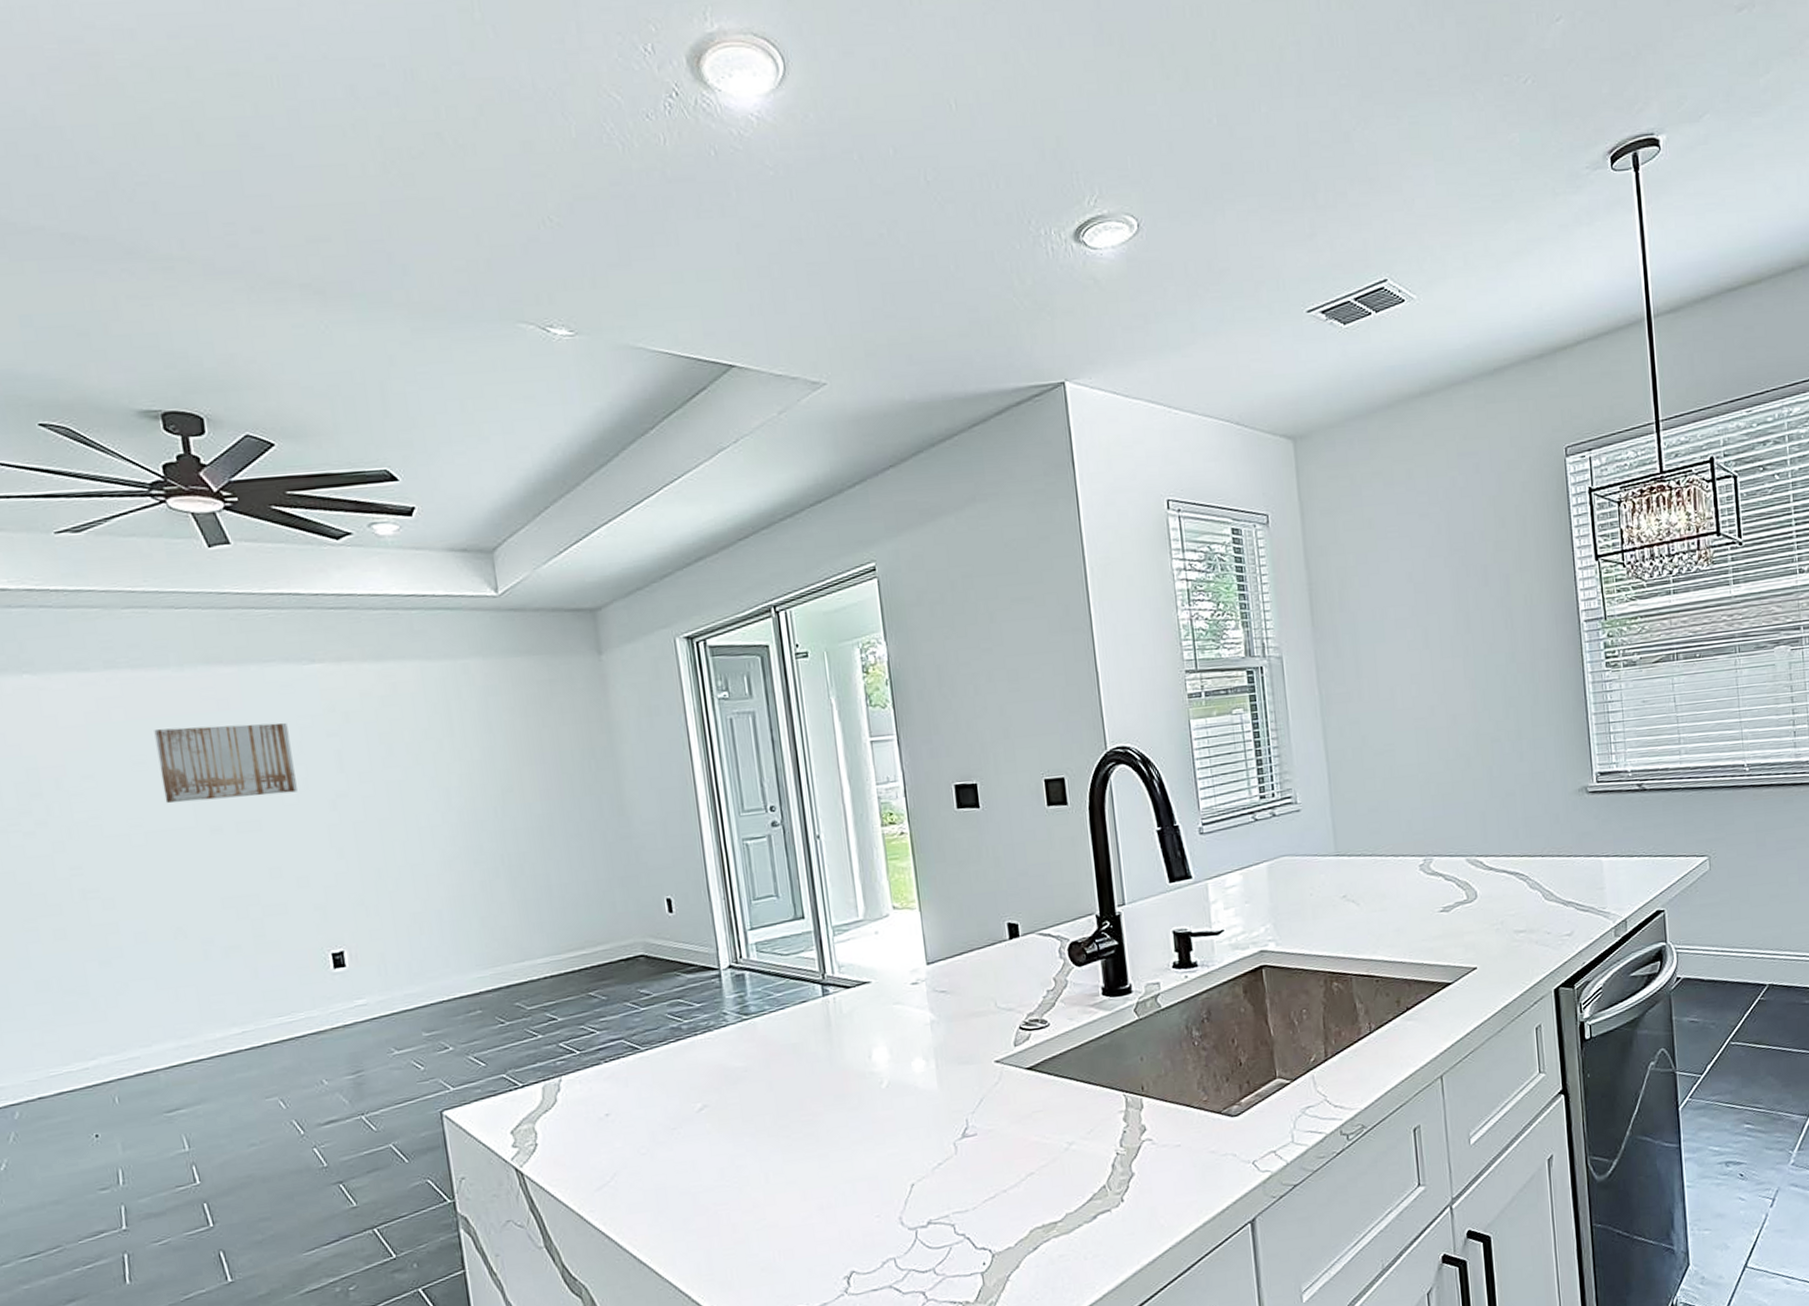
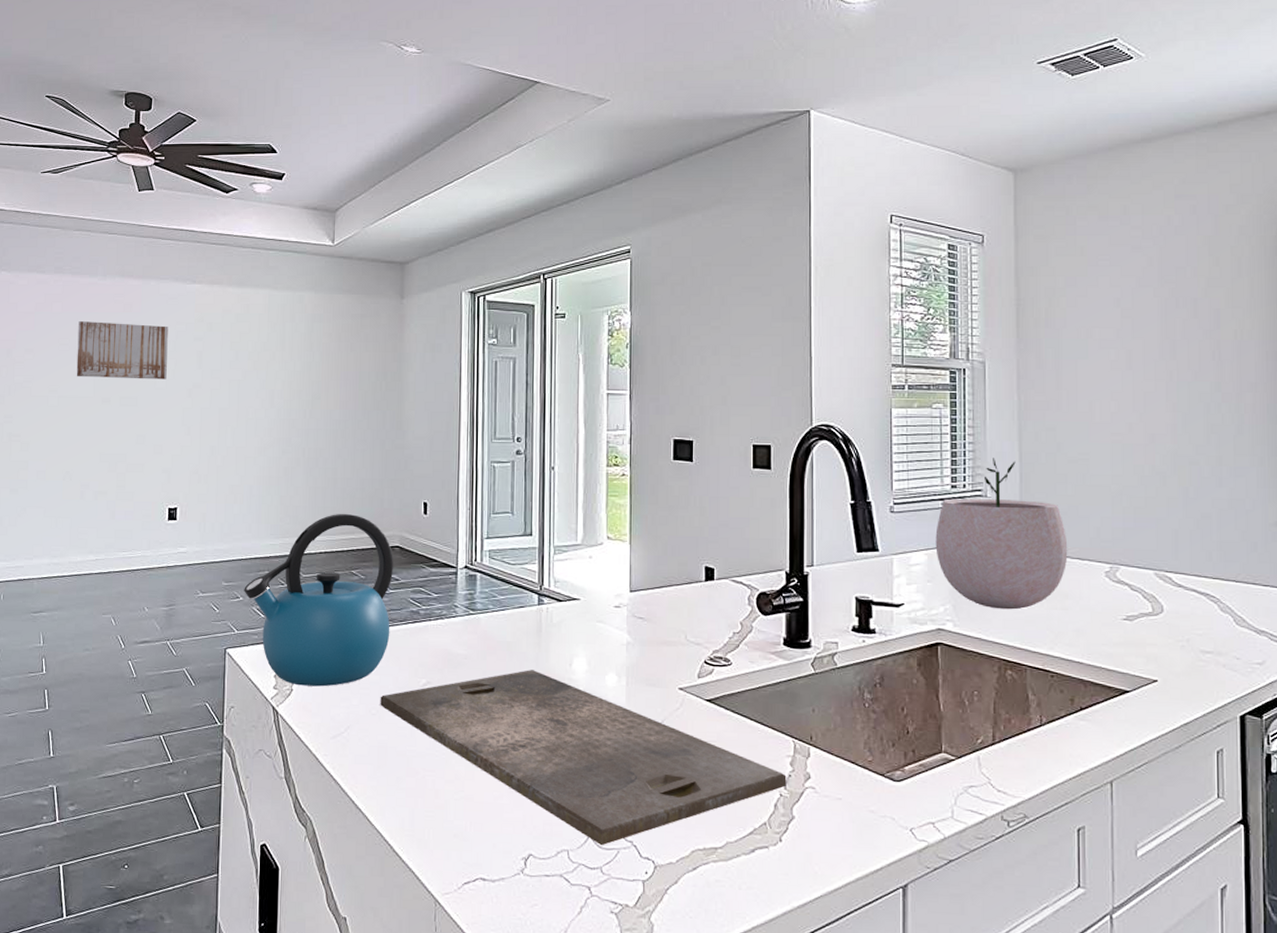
kettle: none [452,925,650,1138] -> present [244,513,393,687]
cutting board: none [648,1070,1122,1246] -> present [380,670,787,846]
plant pot: none [1248,760,1383,921] -> present [935,458,1068,610]

